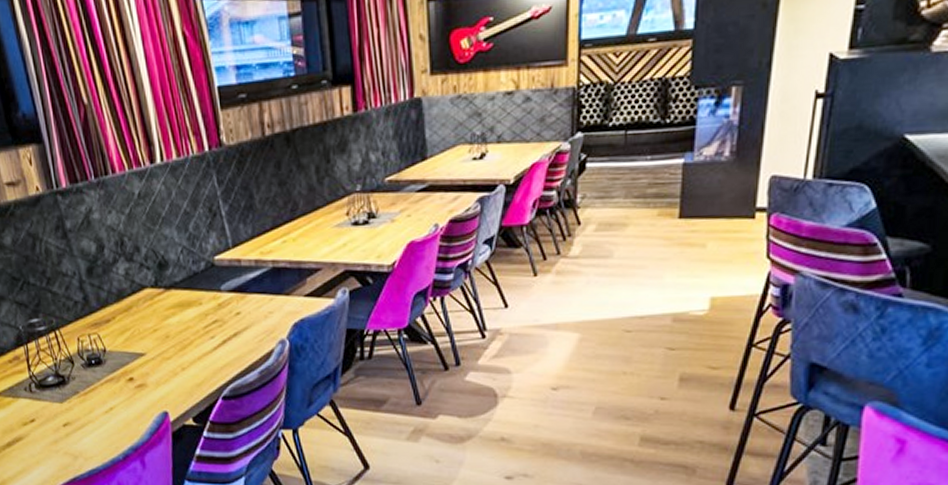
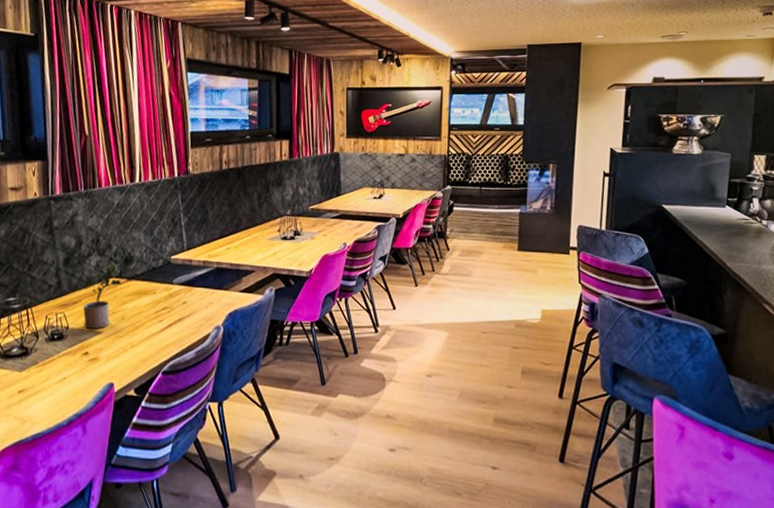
potted plant: none [118,270,159,351] -> present [83,263,122,329]

